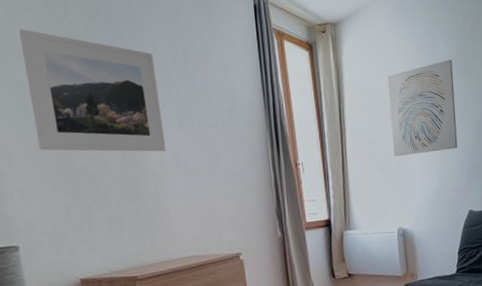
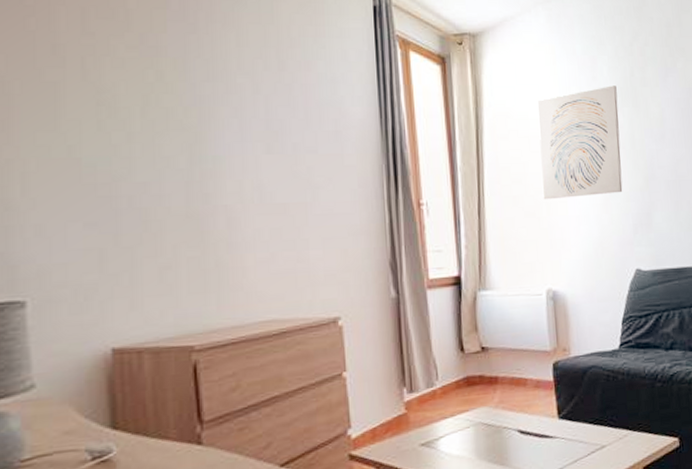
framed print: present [19,29,166,152] -> none [56,15,247,181]

